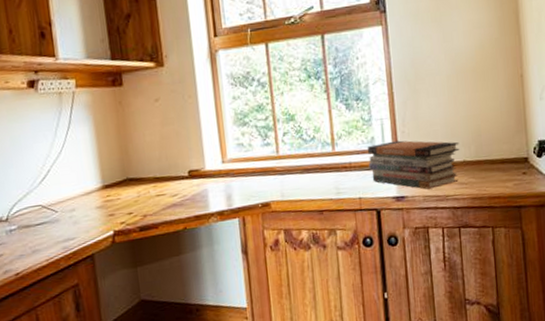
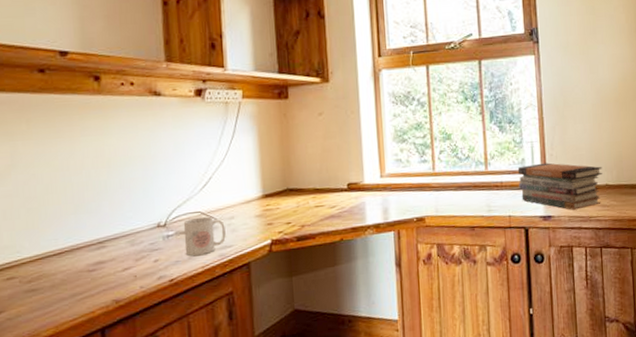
mug: none [24,209,68,250] -> present [183,216,226,257]

